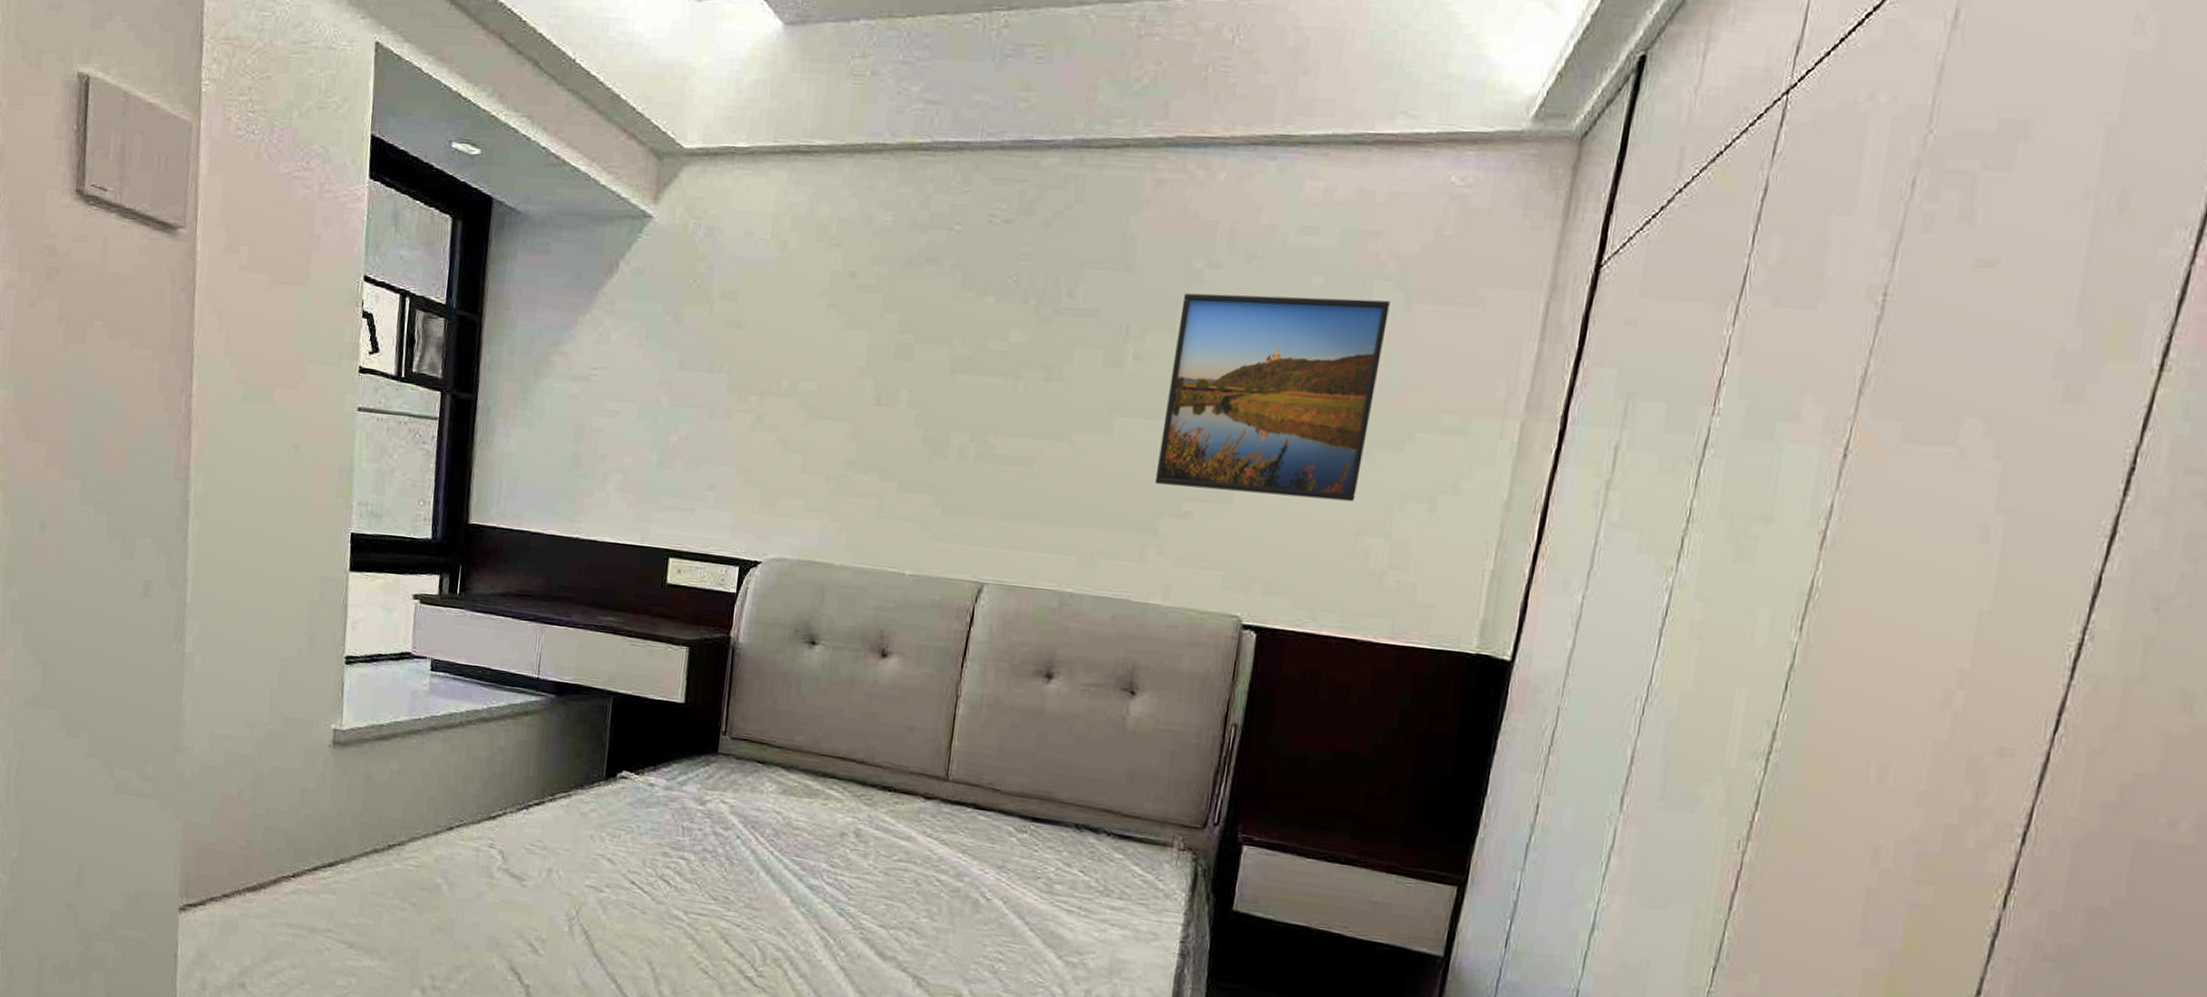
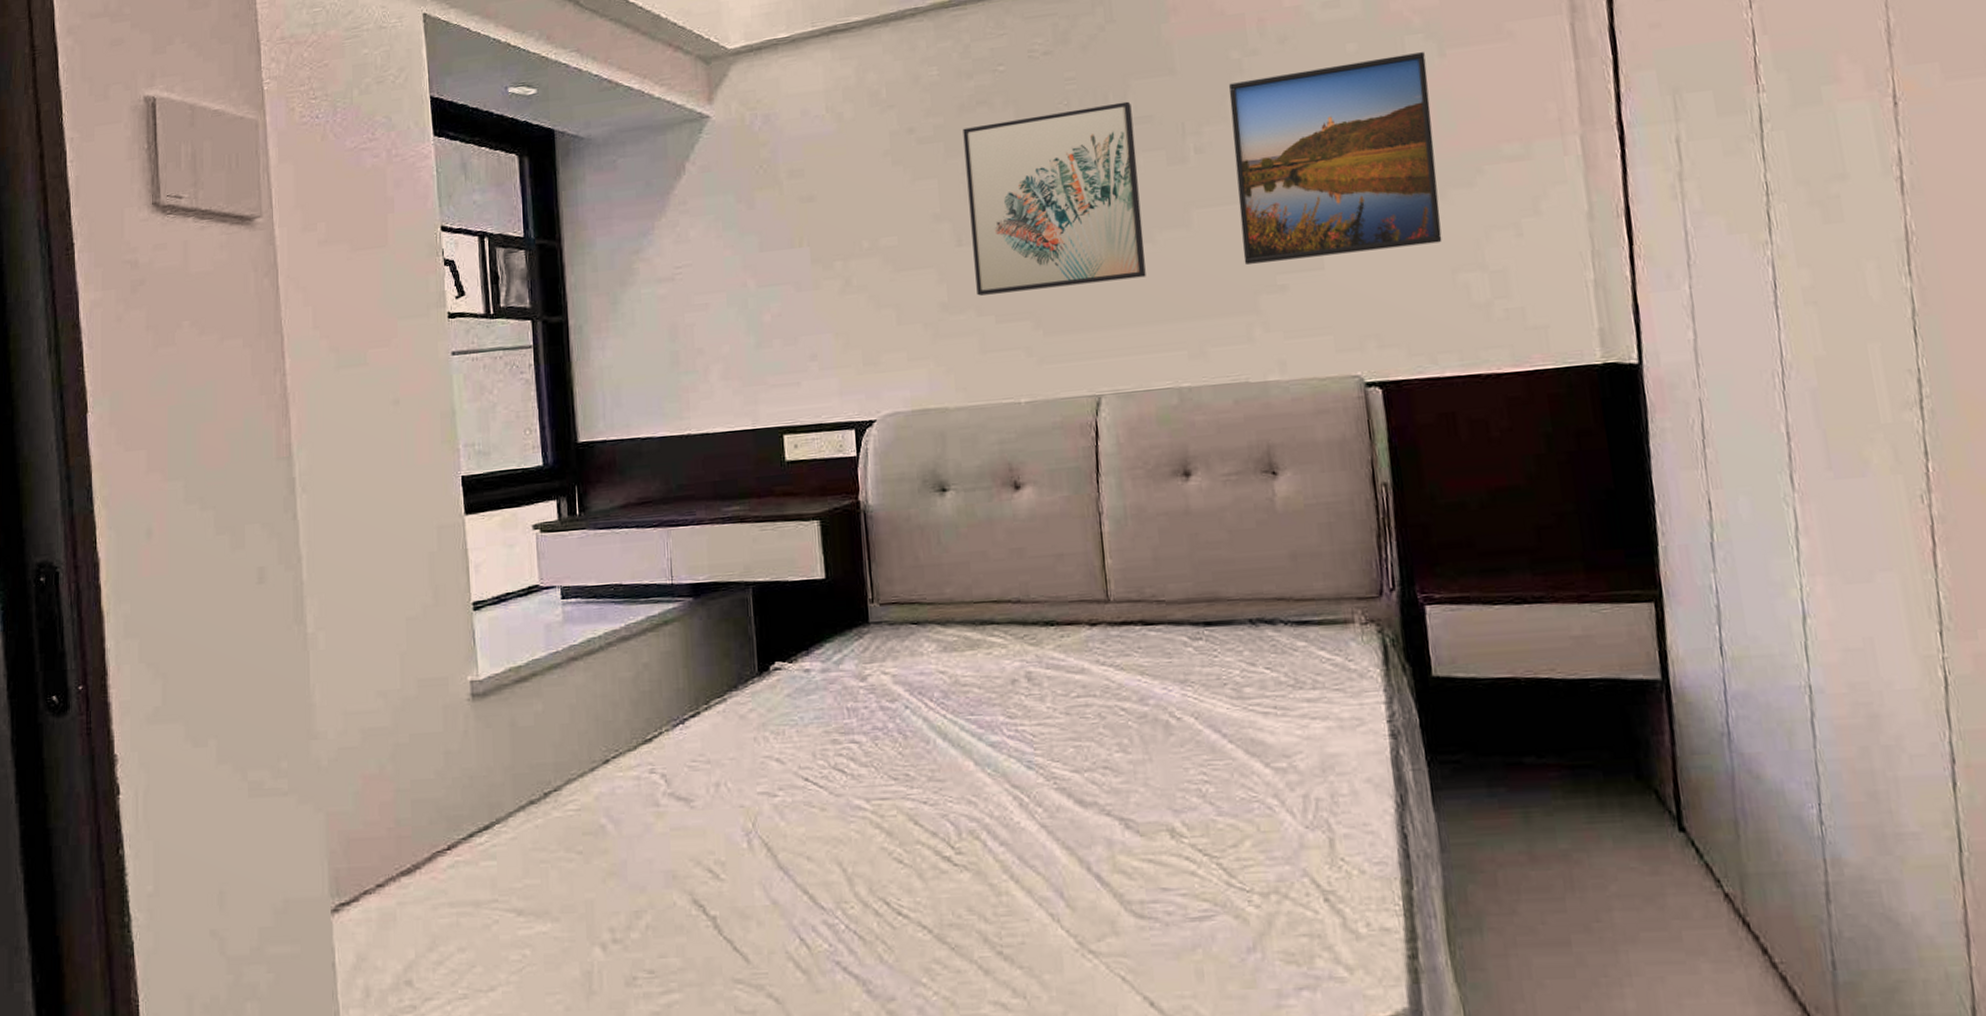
wall art: none [885,284,1081,475] -> present [962,101,1146,296]

